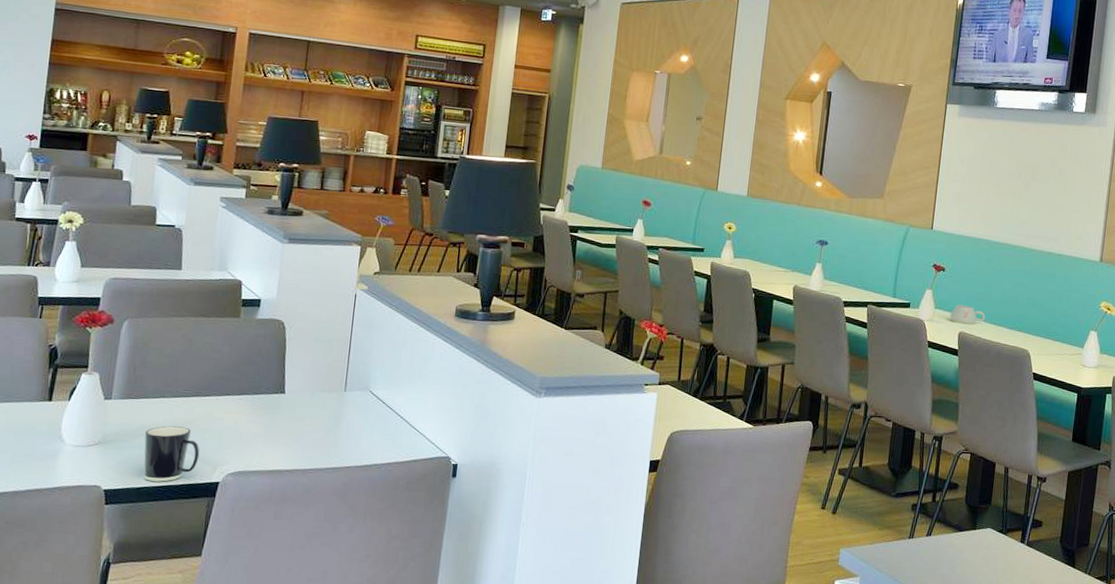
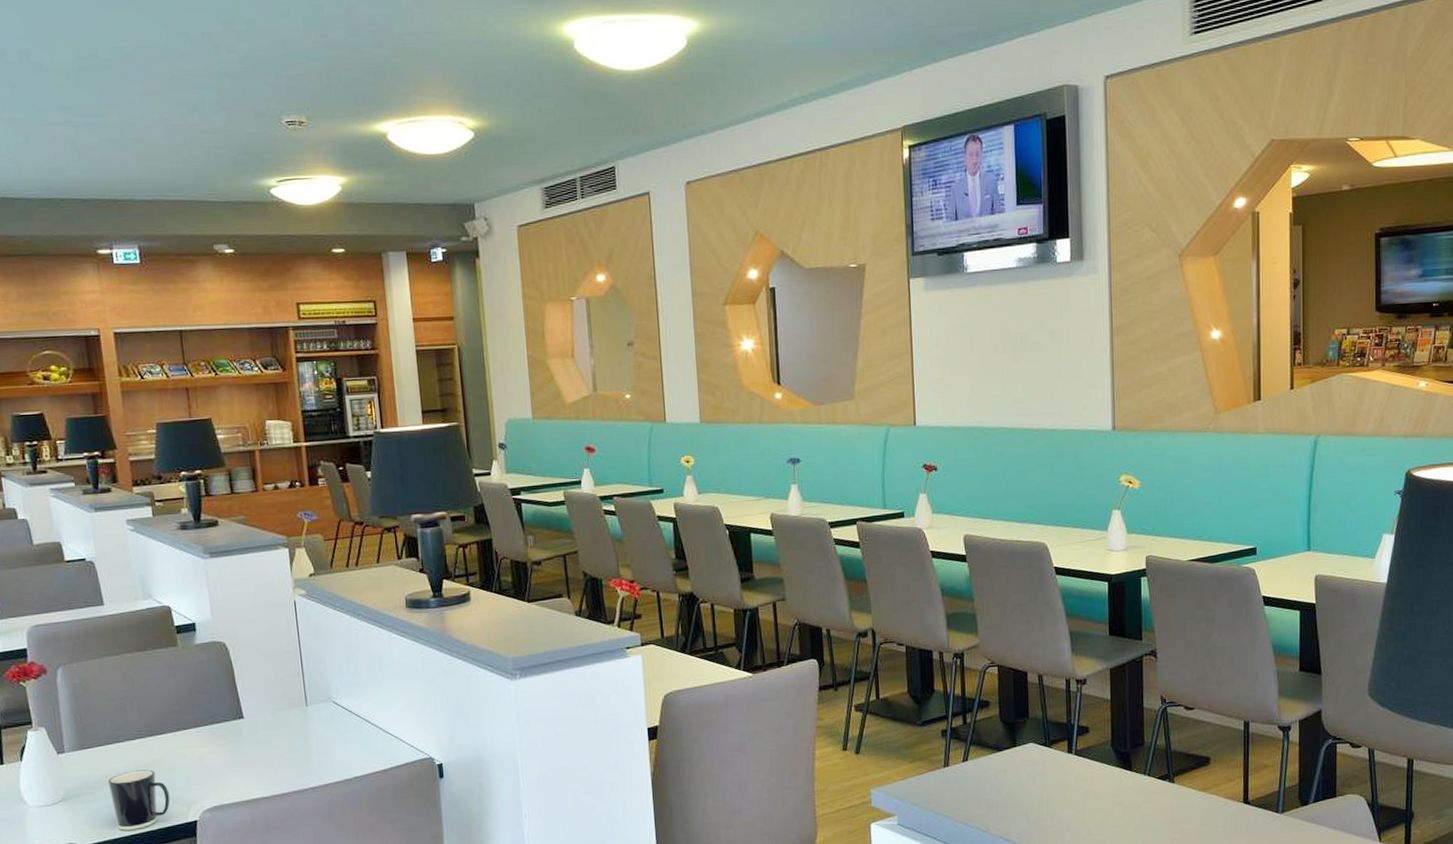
cup: present [949,304,986,325] -> none [951,504,992,526]

